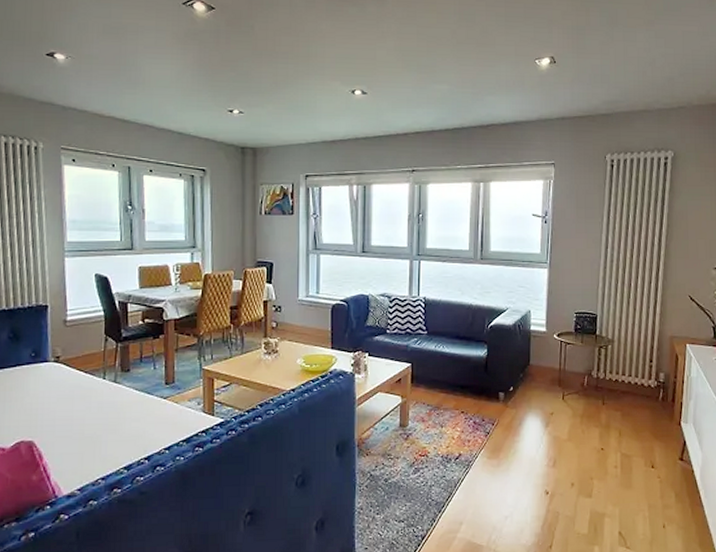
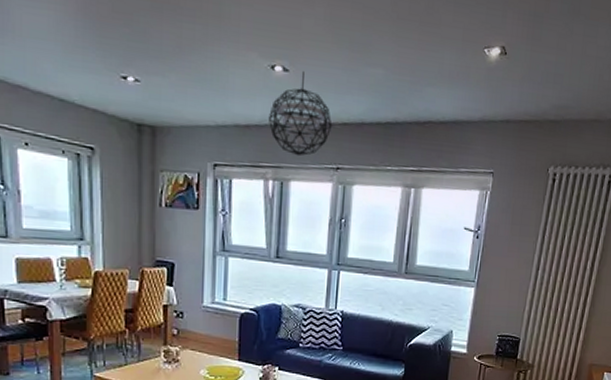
pendant light: none [350,93,407,163] -> present [268,71,333,157]

